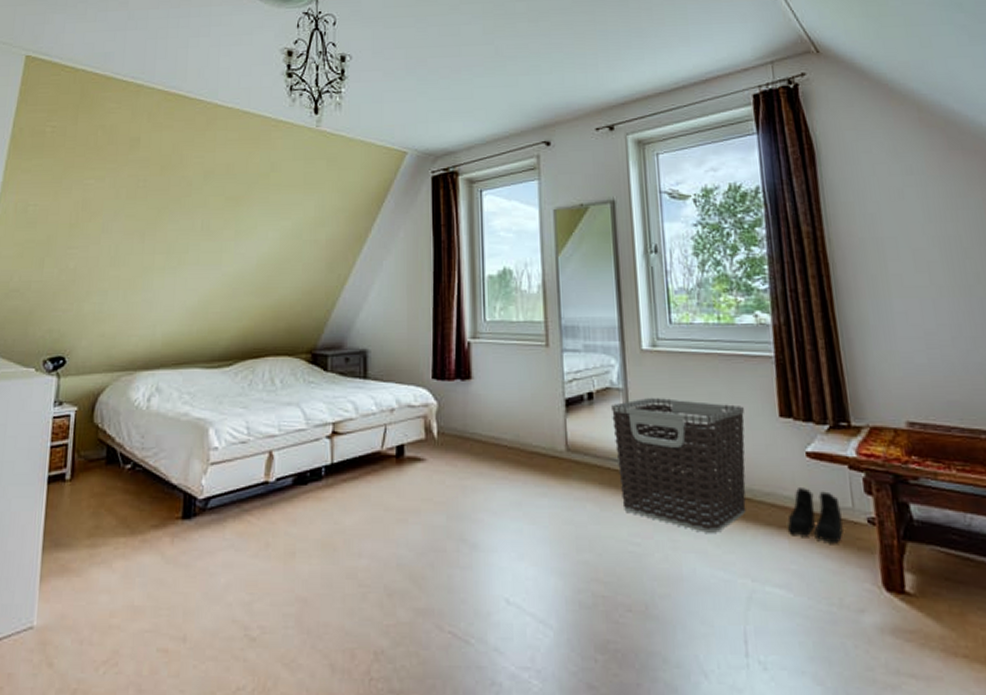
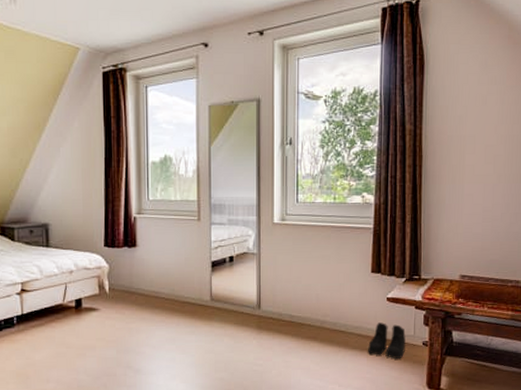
clothes hamper: present [611,397,746,534] -> none [247,259,346,356]

